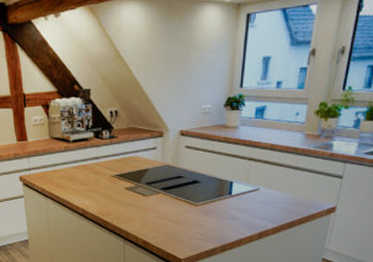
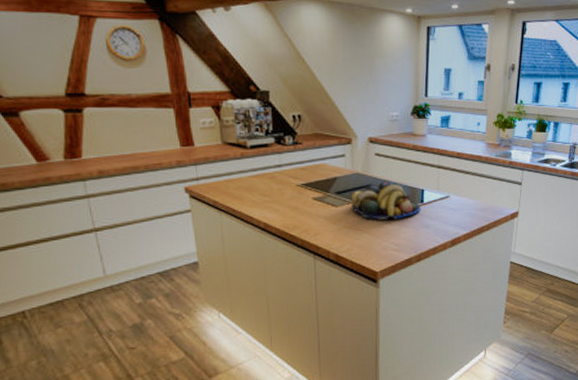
fruit bowl: none [160,172,228,210] -> present [350,181,421,220]

